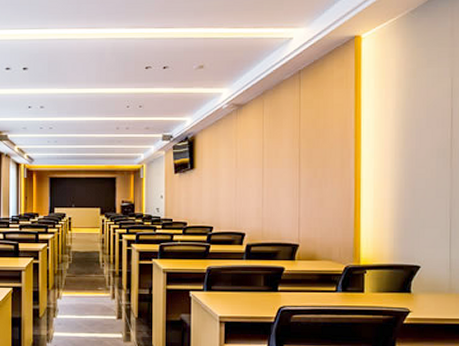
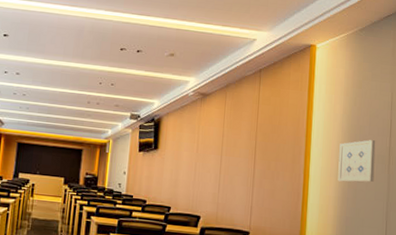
wall art: none [393,133,435,182] -> present [338,140,376,182]

